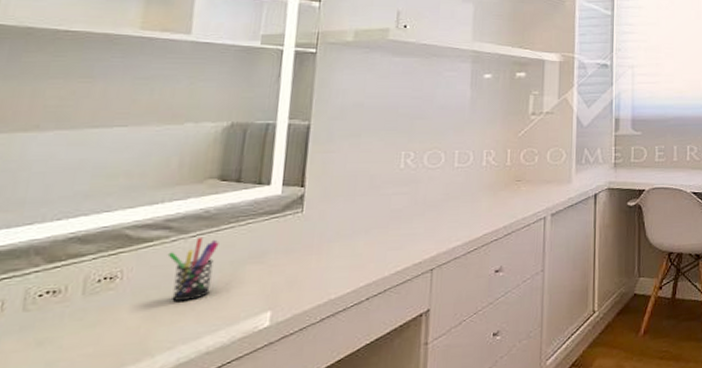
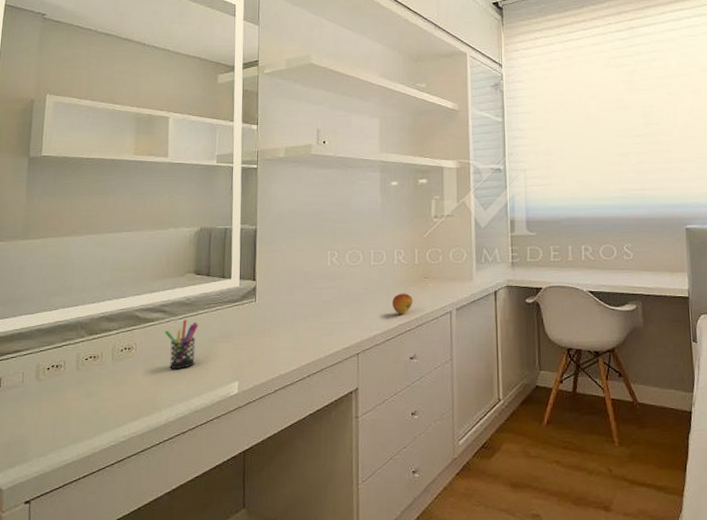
fruit: none [477,198,502,222] -> present [392,293,413,314]

